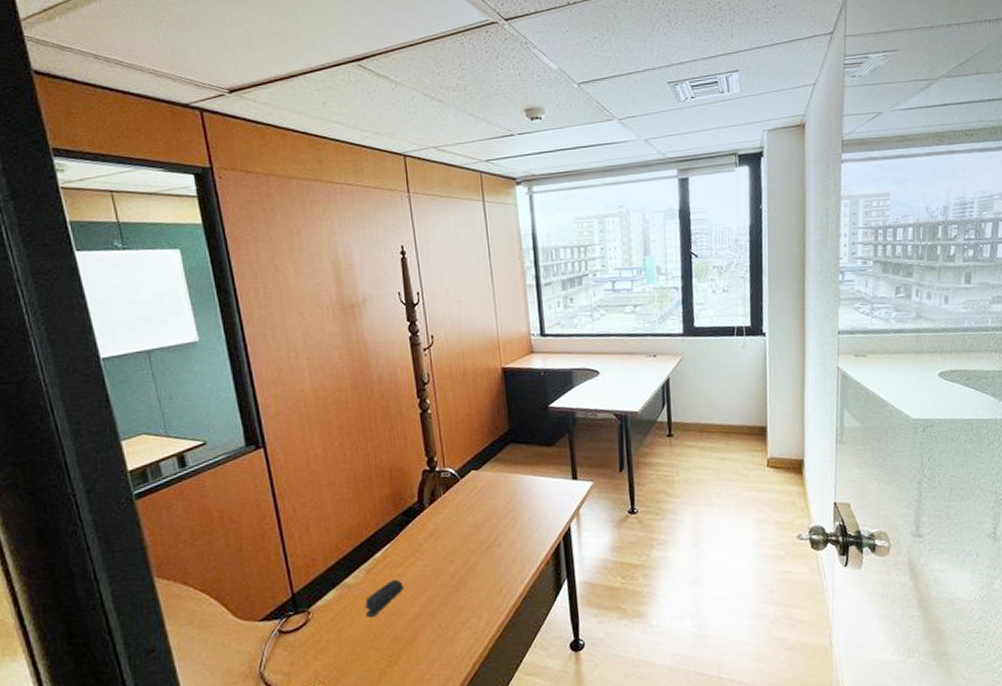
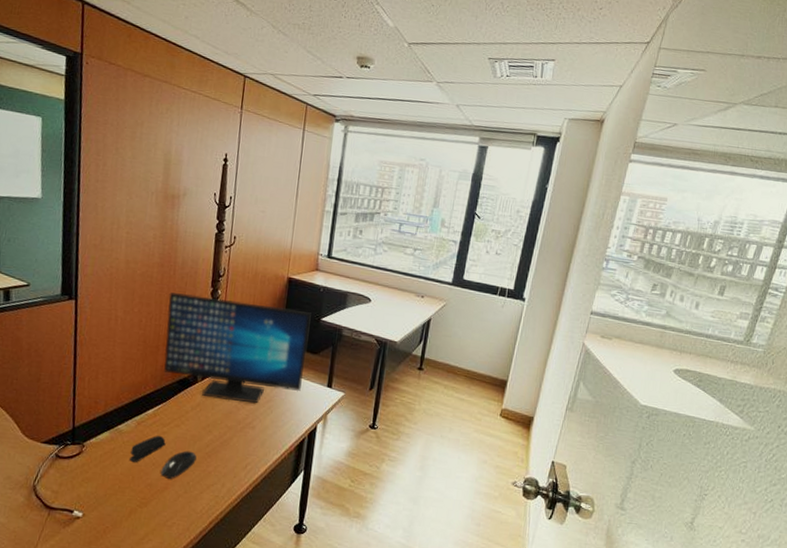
computer monitor: none [371,401,544,524] -> present [164,292,311,404]
mouse: none [405,588,443,626] -> present [160,451,197,479]

